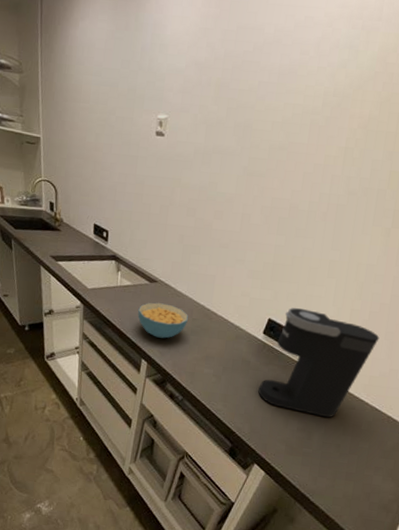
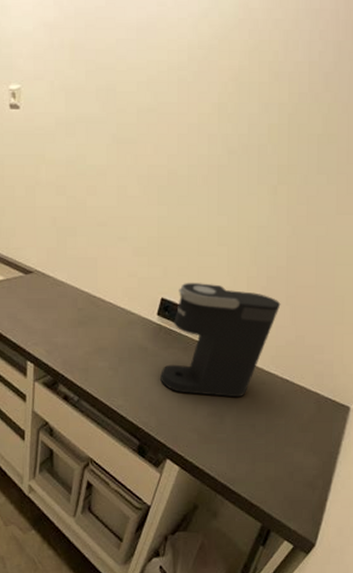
cereal bowl: present [138,302,188,339] -> none [16,296,73,335]

